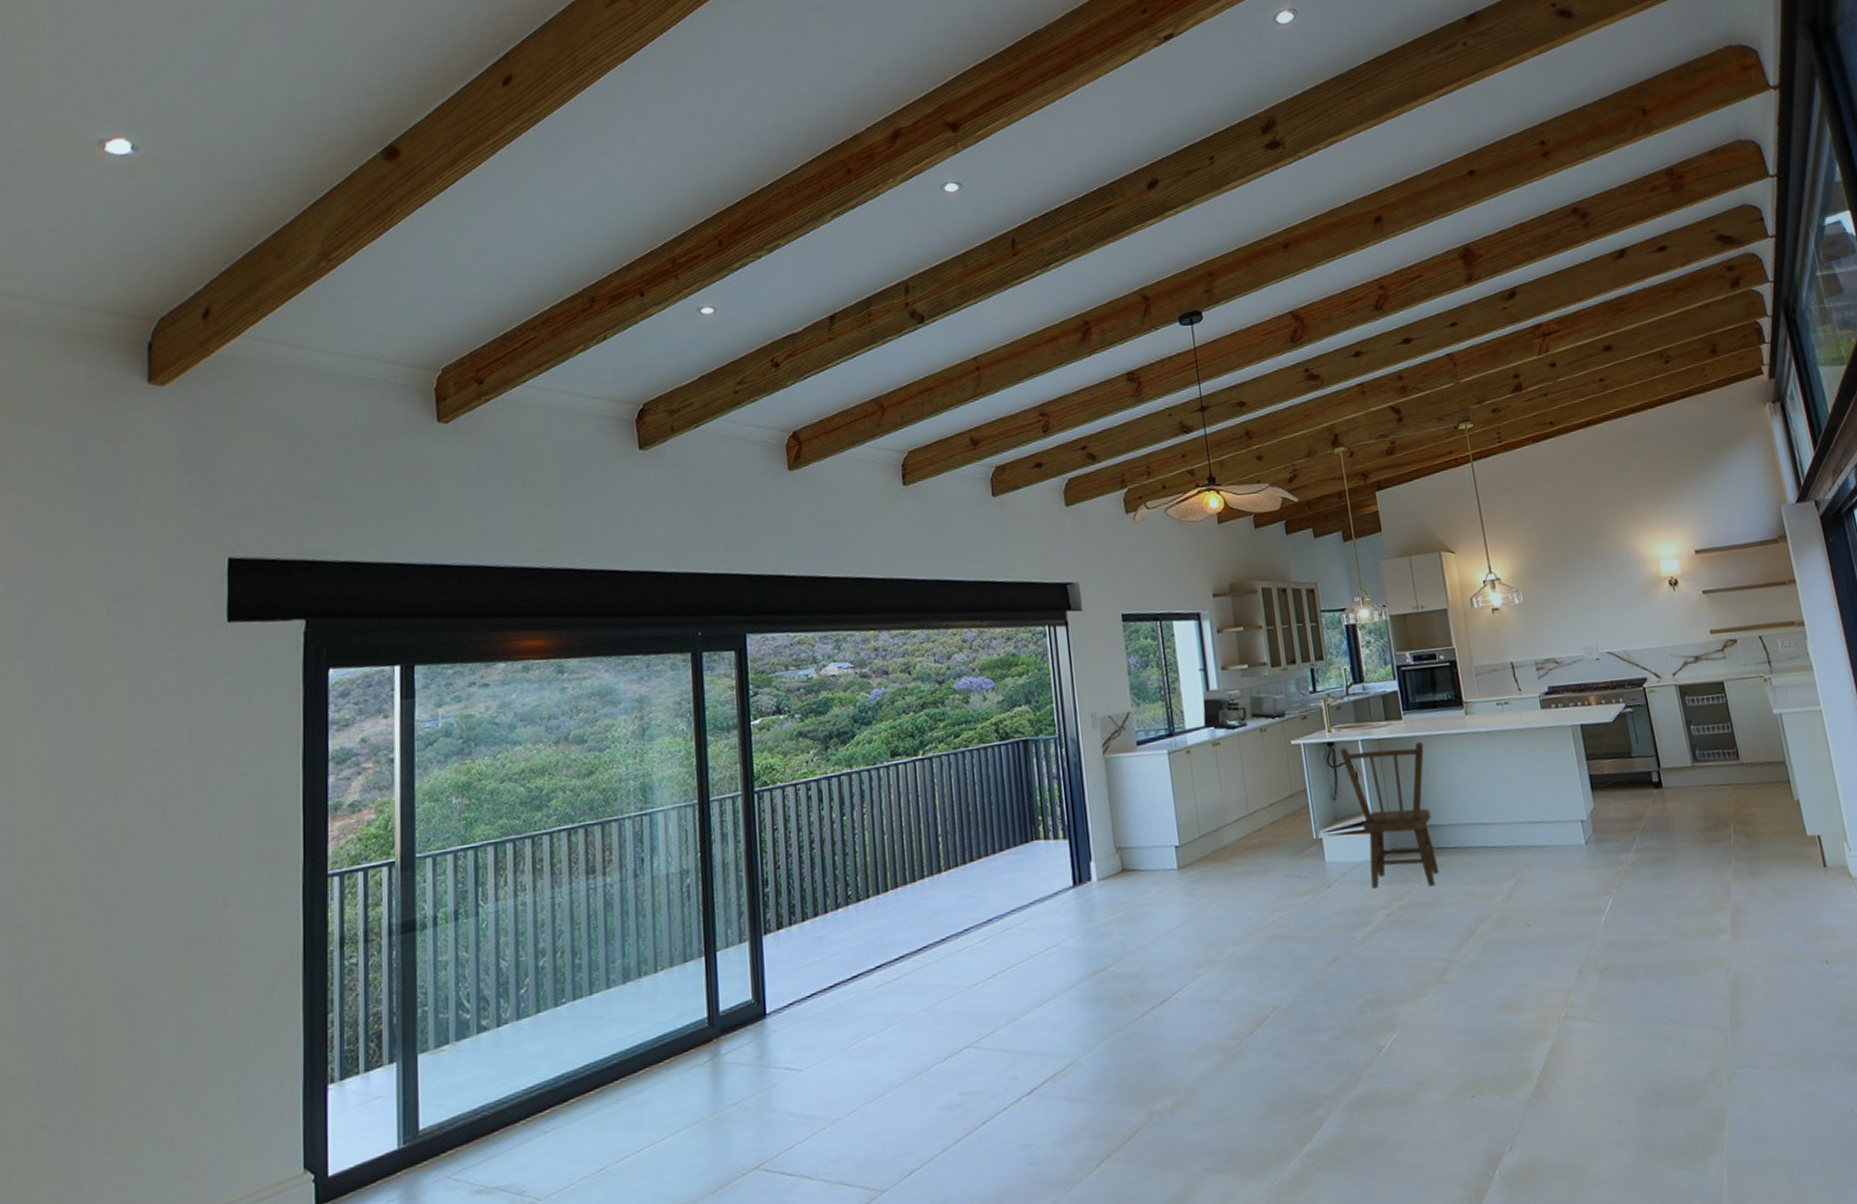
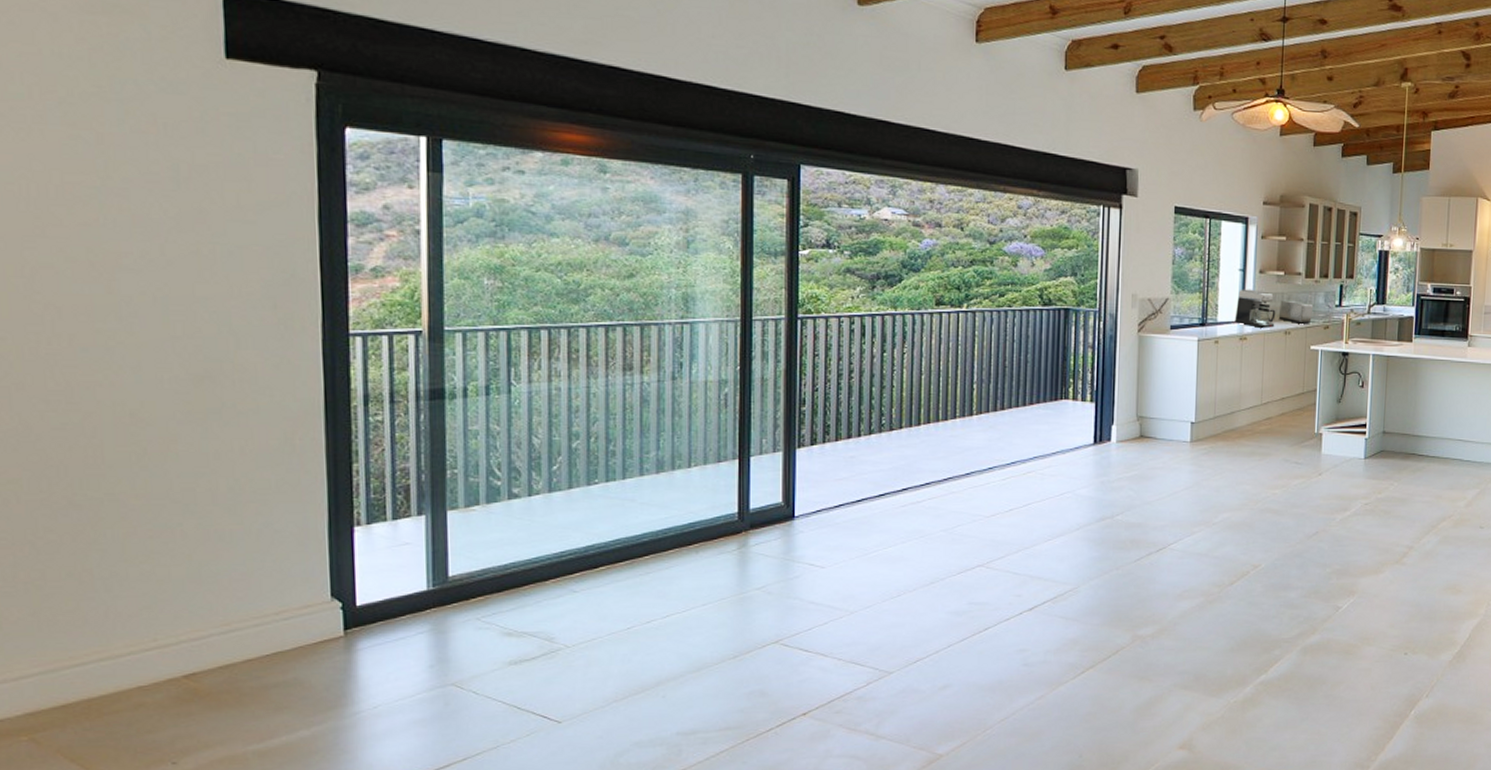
dining chair: present [1339,741,1440,888] -> none [1352,359,1426,486]

